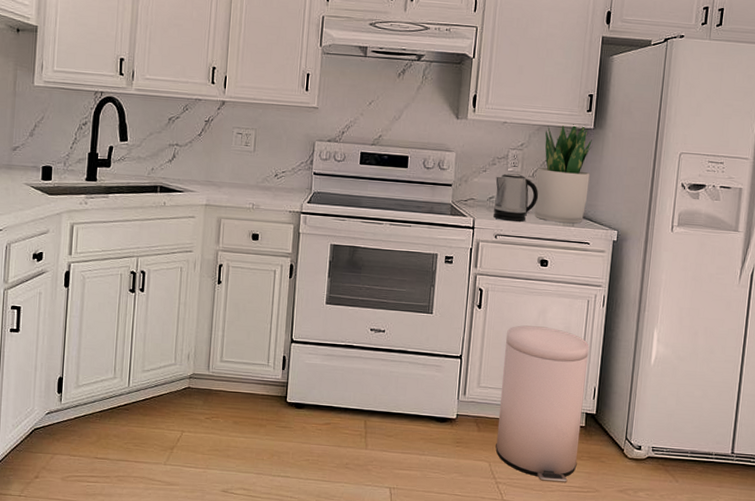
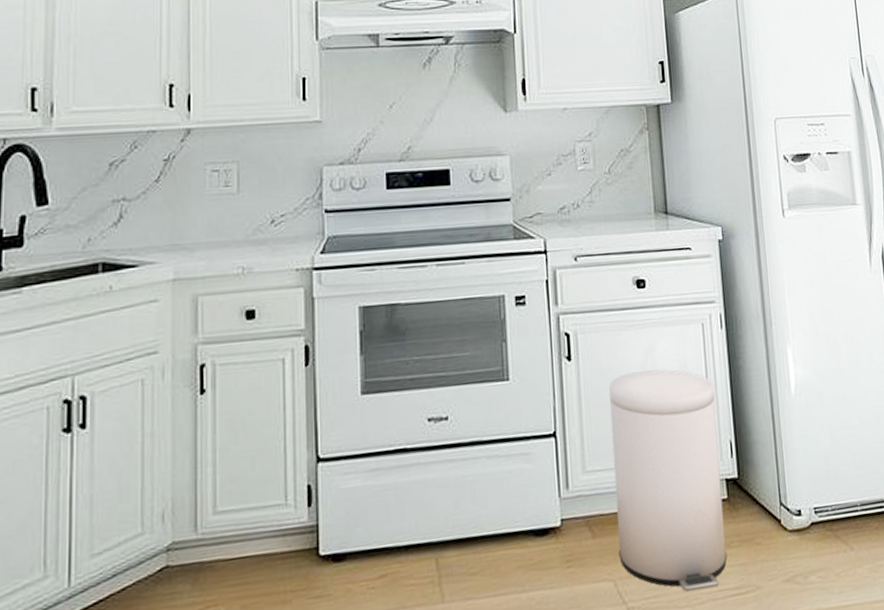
kettle: present [492,173,539,223] -> none [564,171,621,237]
planter: present [534,124,593,224] -> none [613,100,679,228]

